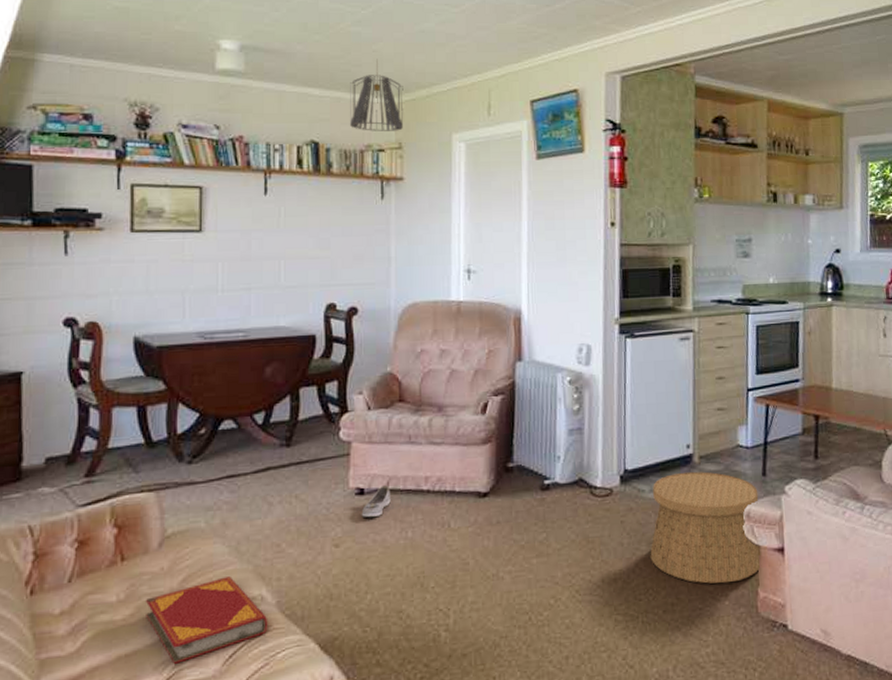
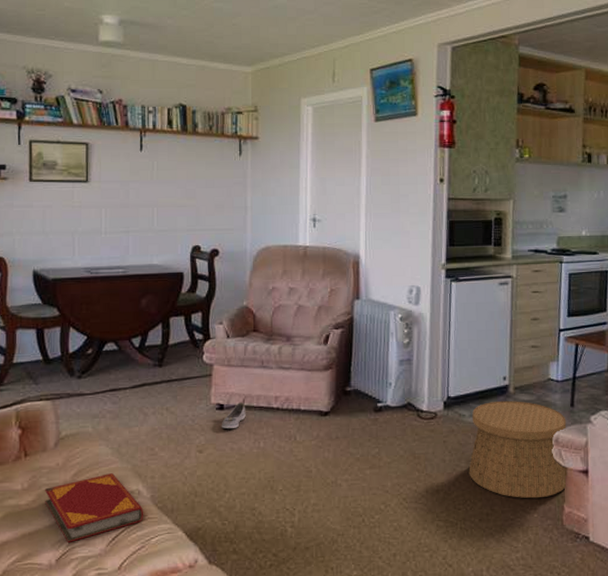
pendant light: present [350,59,404,131] -> none [213,31,259,96]

